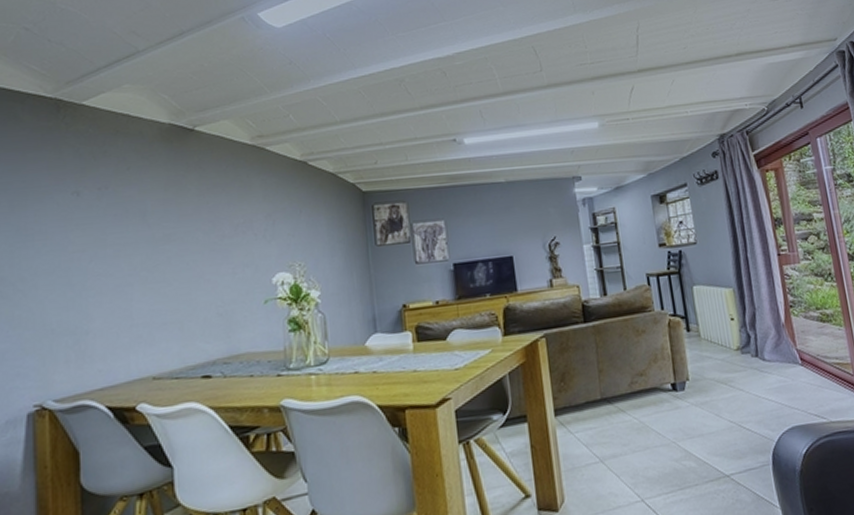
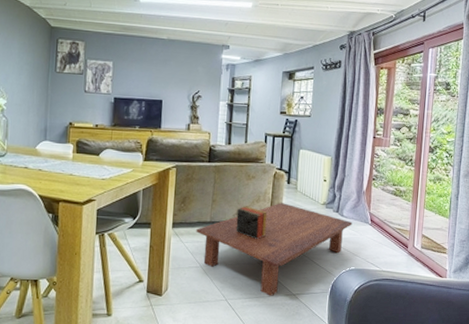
coffee table: none [585,357,779,484] -> present [196,203,353,296]
decorative box: none [632,369,675,411] -> present [236,206,267,239]

